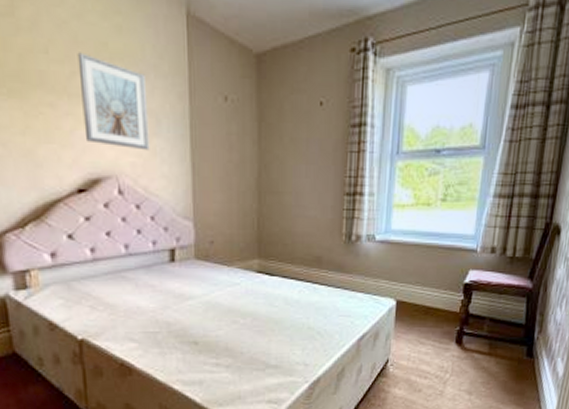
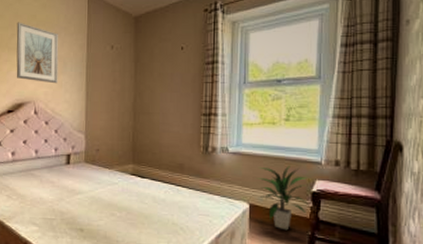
indoor plant: none [407,253,462,327] -> present [258,165,311,231]

